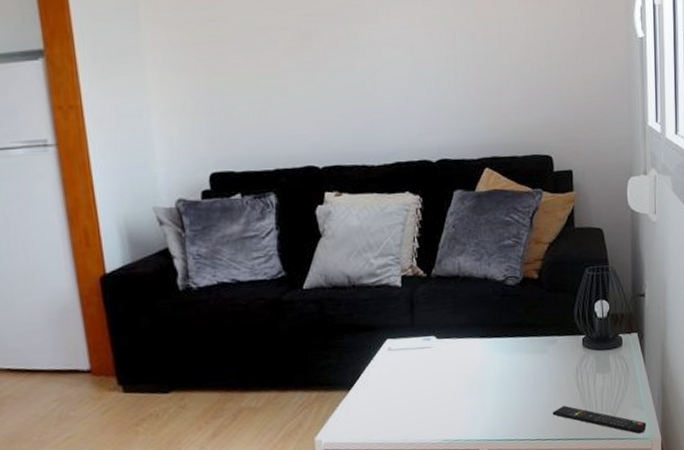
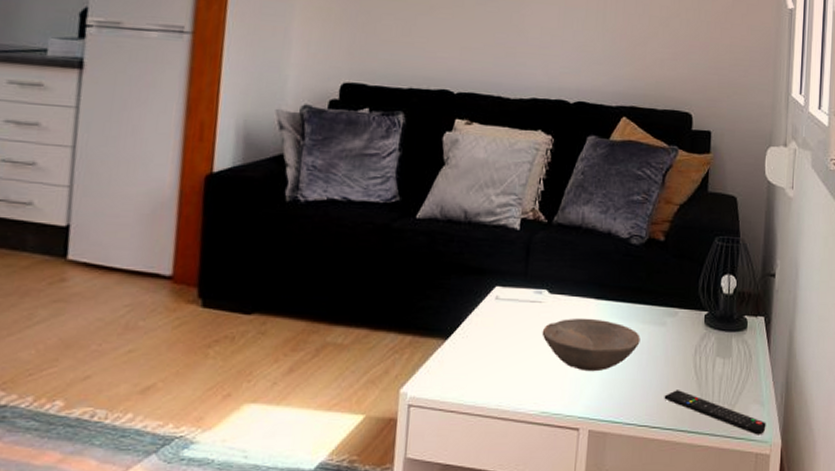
bowl: none [435,355,525,402] -> present [542,317,640,372]

